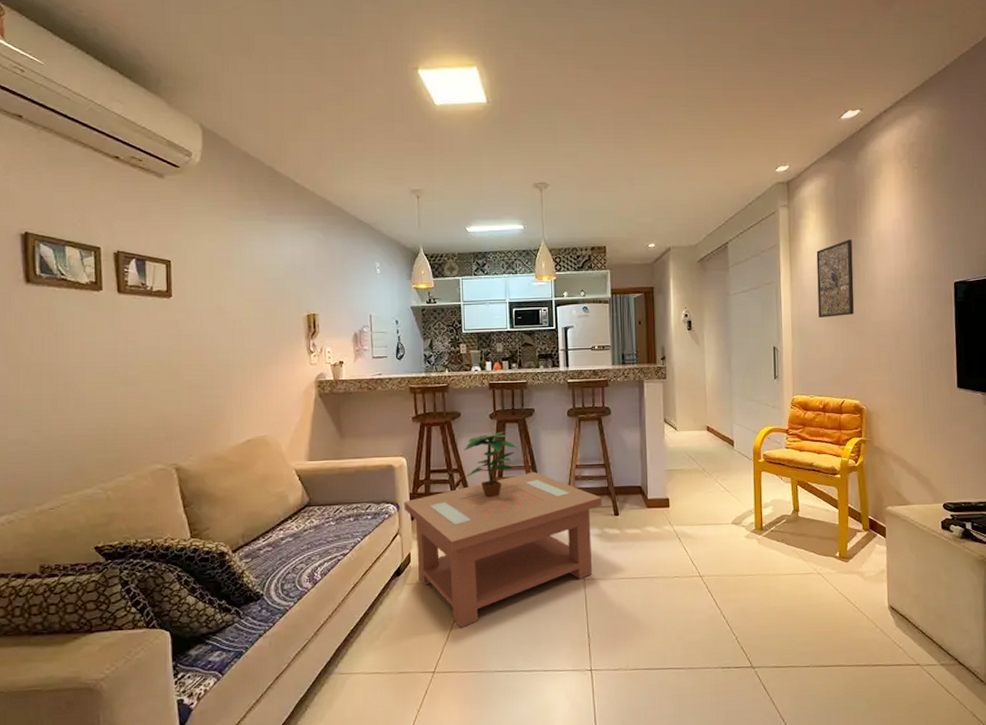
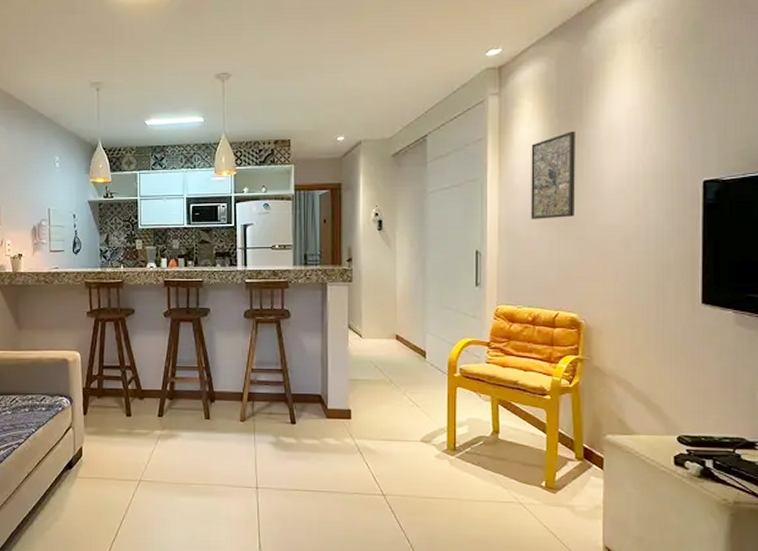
coffee table: present [404,471,602,628] -> none [77,373,278,526]
potted plant: present [464,431,517,498] -> none [137,330,191,397]

